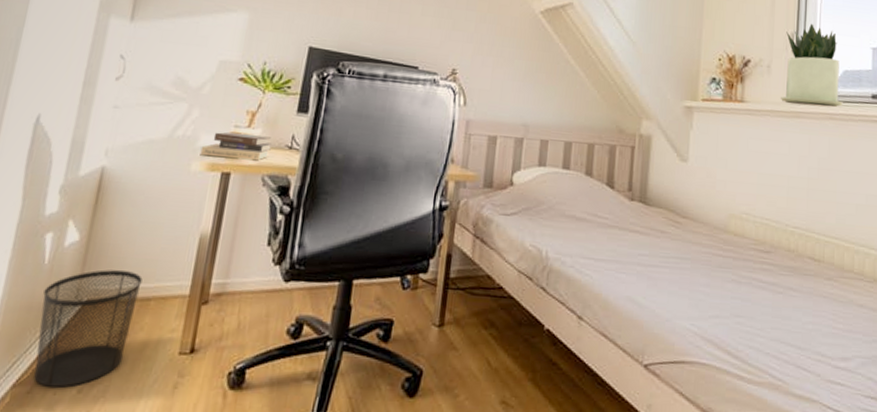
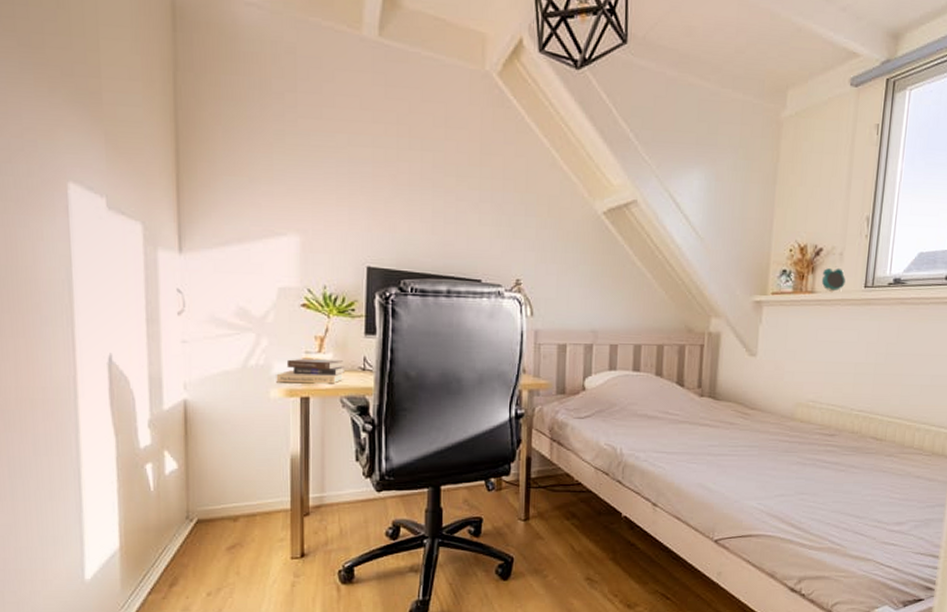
waste bin: present [34,270,143,388] -> none [156,492,245,592]
alarm clock: none [750,76,774,105] -> present [821,264,846,293]
planter: present [780,23,844,108] -> none [851,204,917,293]

